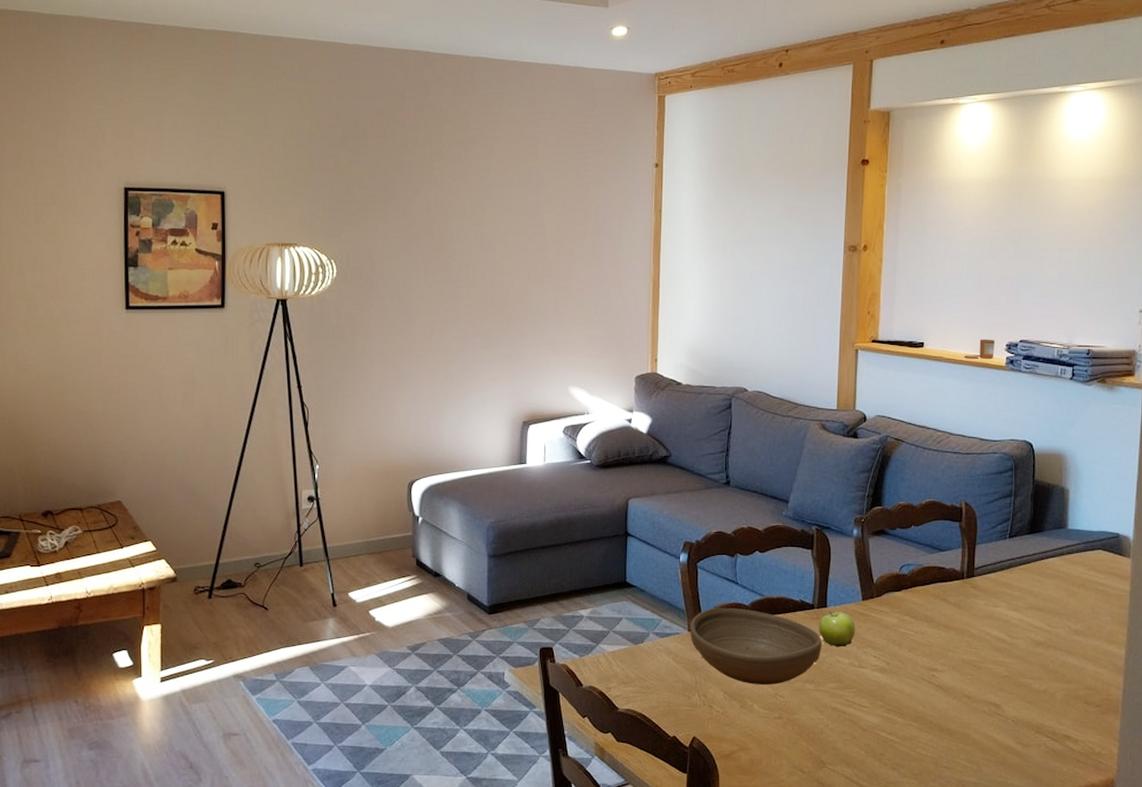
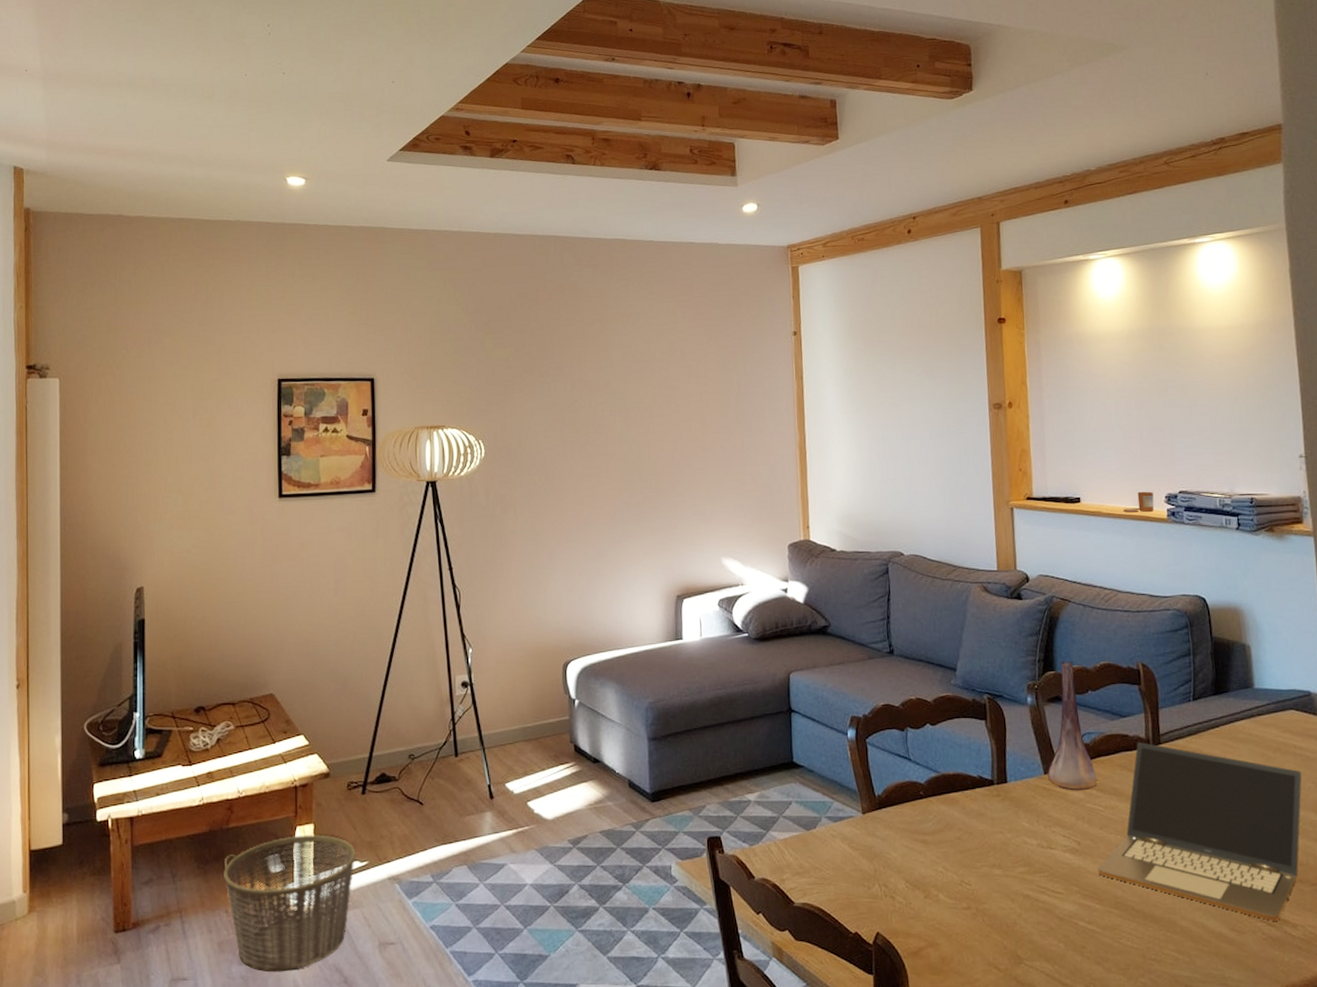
basket: none [73,633,203,756] -> present [224,834,357,971]
bowl: present [690,607,822,685] -> none [864,786,1007,871]
fruit: present [819,611,855,647] -> none [1000,787,1040,827]
vase: none [865,496,911,617] -> present [1047,660,1098,791]
laptop: none [903,575,1101,736] -> present [1098,742,1302,921]

